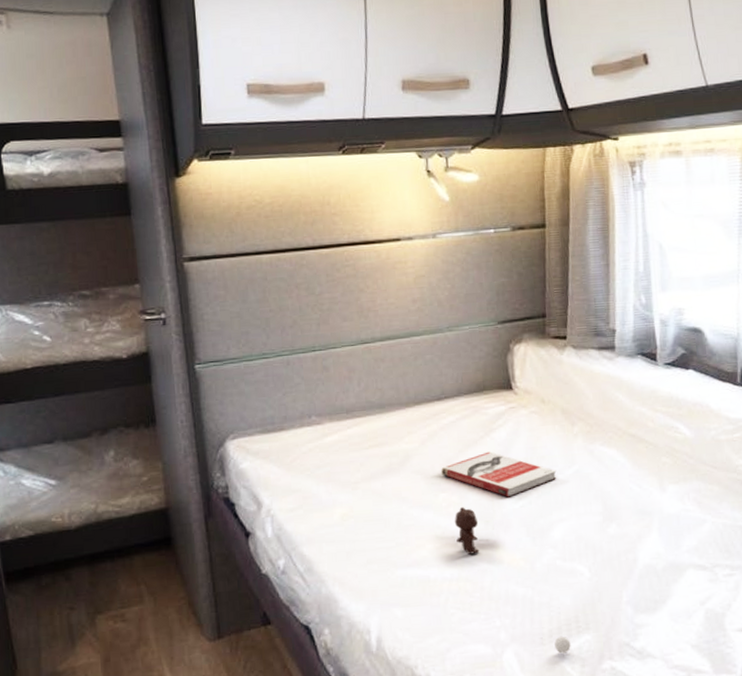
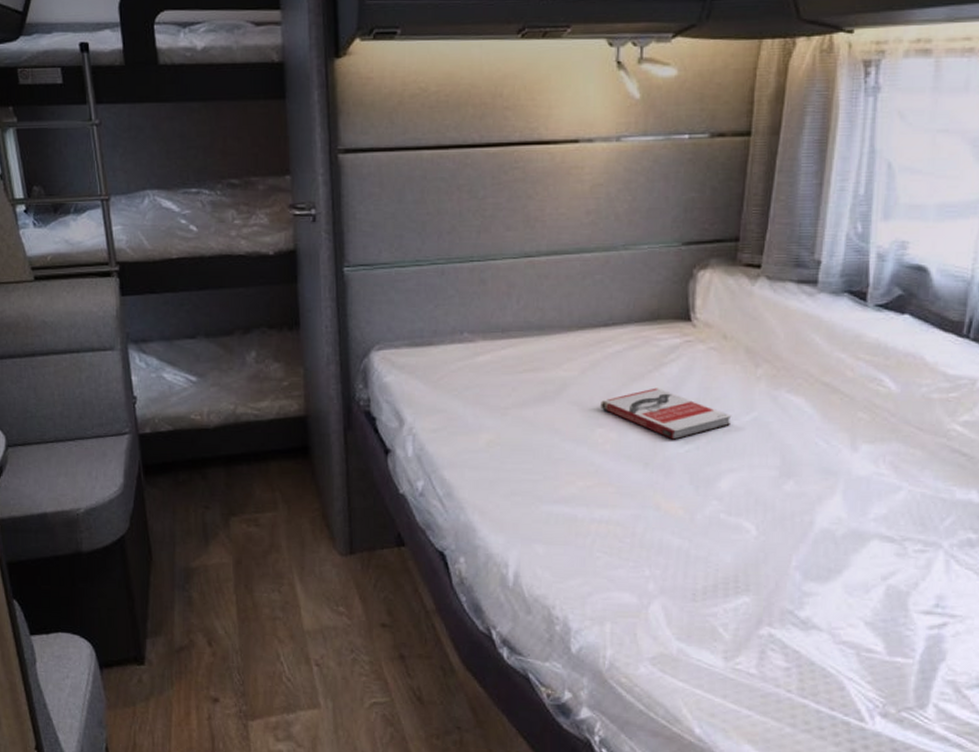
bear: present [454,507,571,654] -> none [609,446,726,613]

